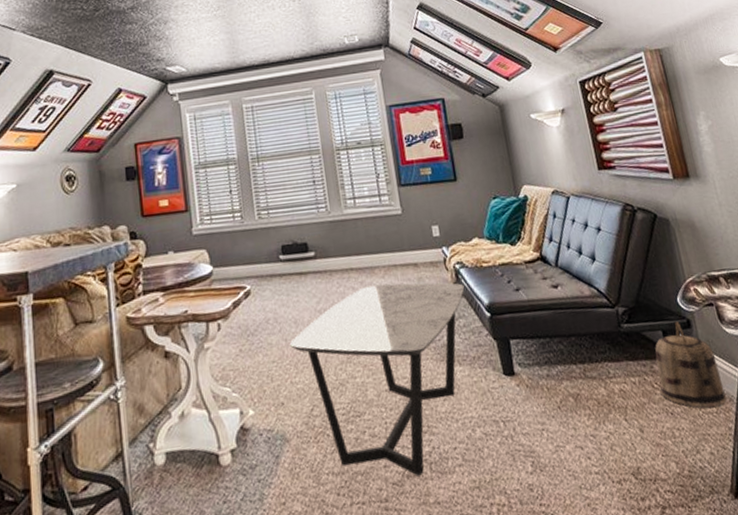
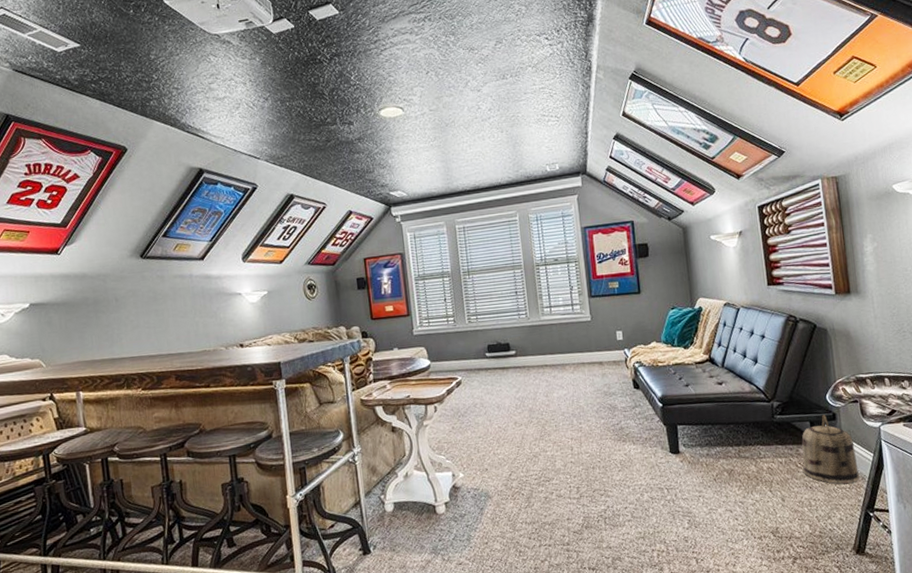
coffee table: present [290,282,465,476] -> none [493,378,642,528]

